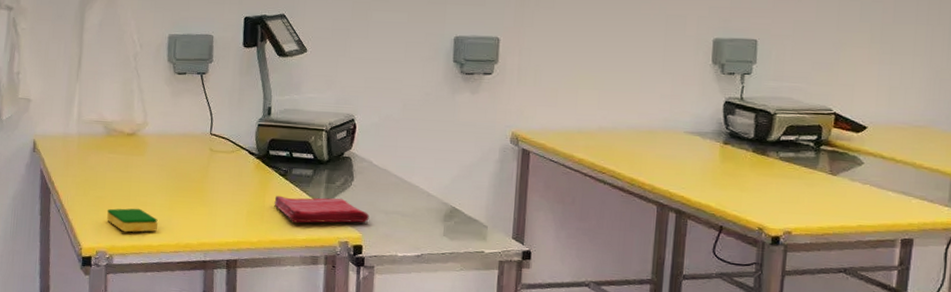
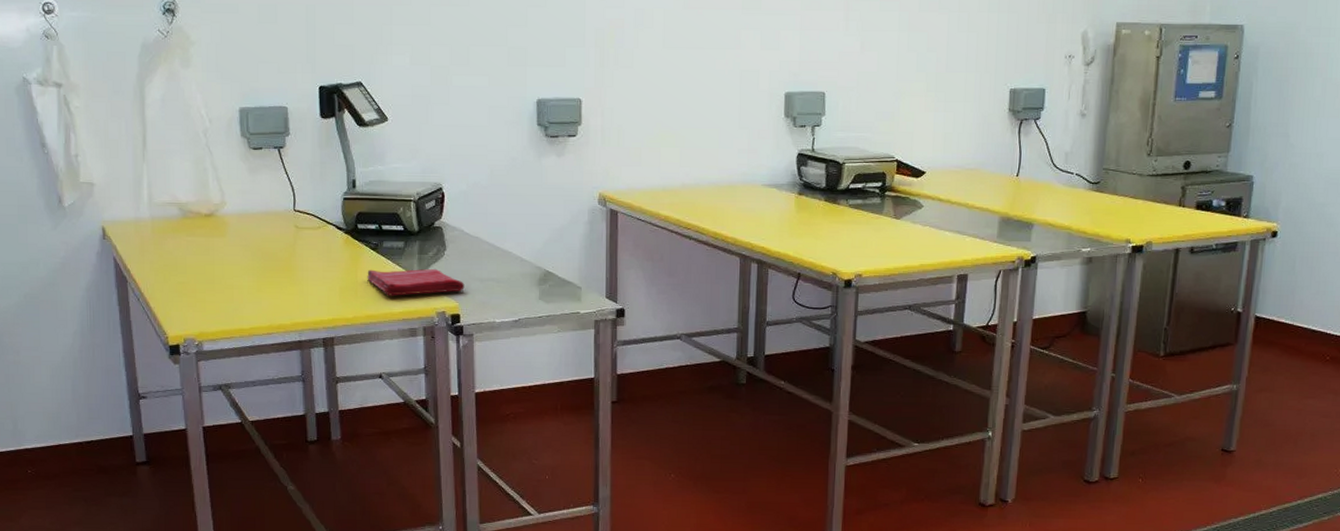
dish sponge: present [107,208,158,233] -> none [192,292,247,317]

